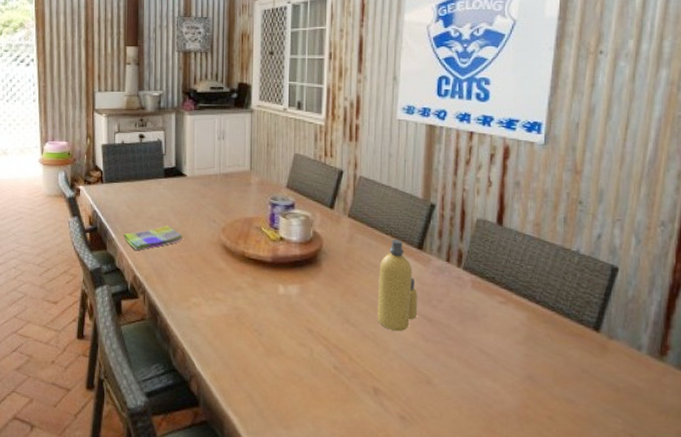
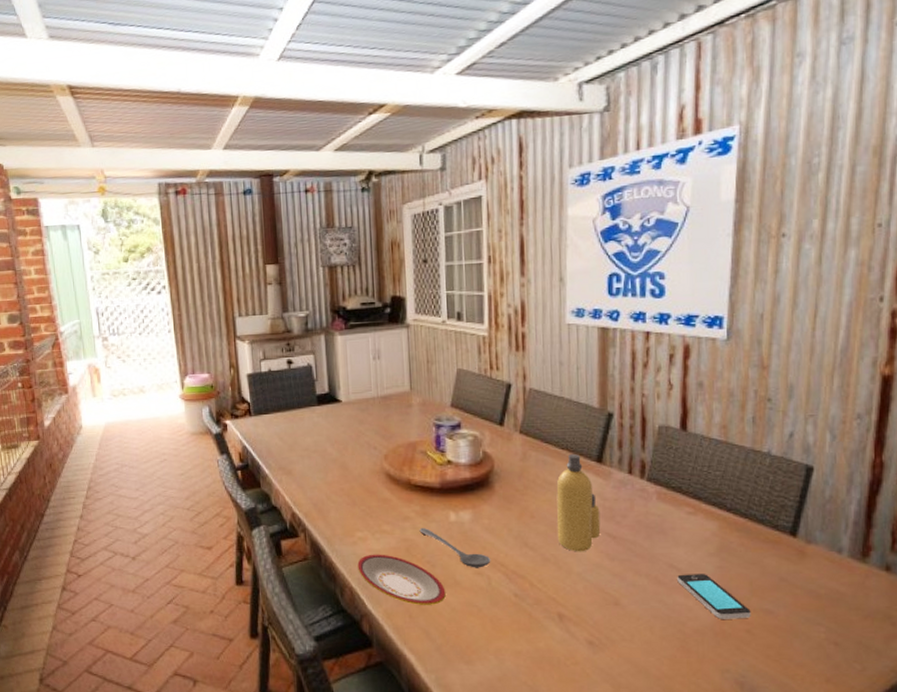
dish towel: present [124,225,184,250] -> none [278,456,343,486]
plate: none [190,319,270,371] -> present [357,554,446,605]
stirrer: none [250,298,314,340] -> present [419,528,491,568]
smartphone: none [486,359,553,406] -> present [677,574,751,619]

